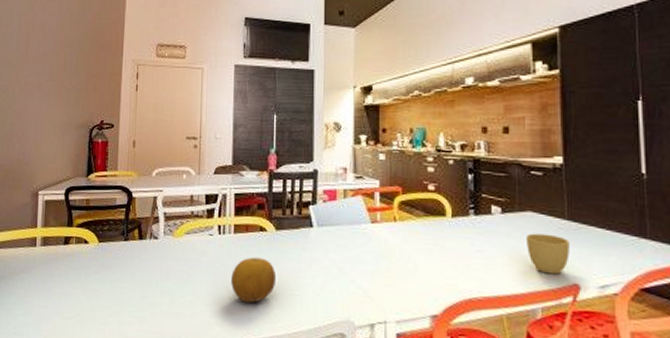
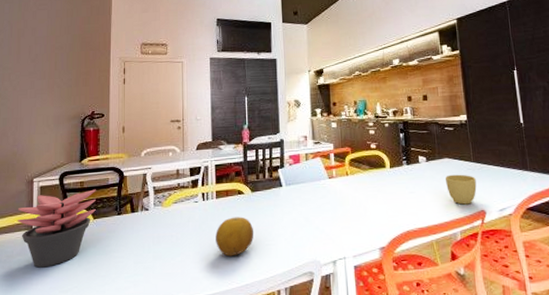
succulent plant: none [21,209,102,290] -> present [17,189,96,268]

